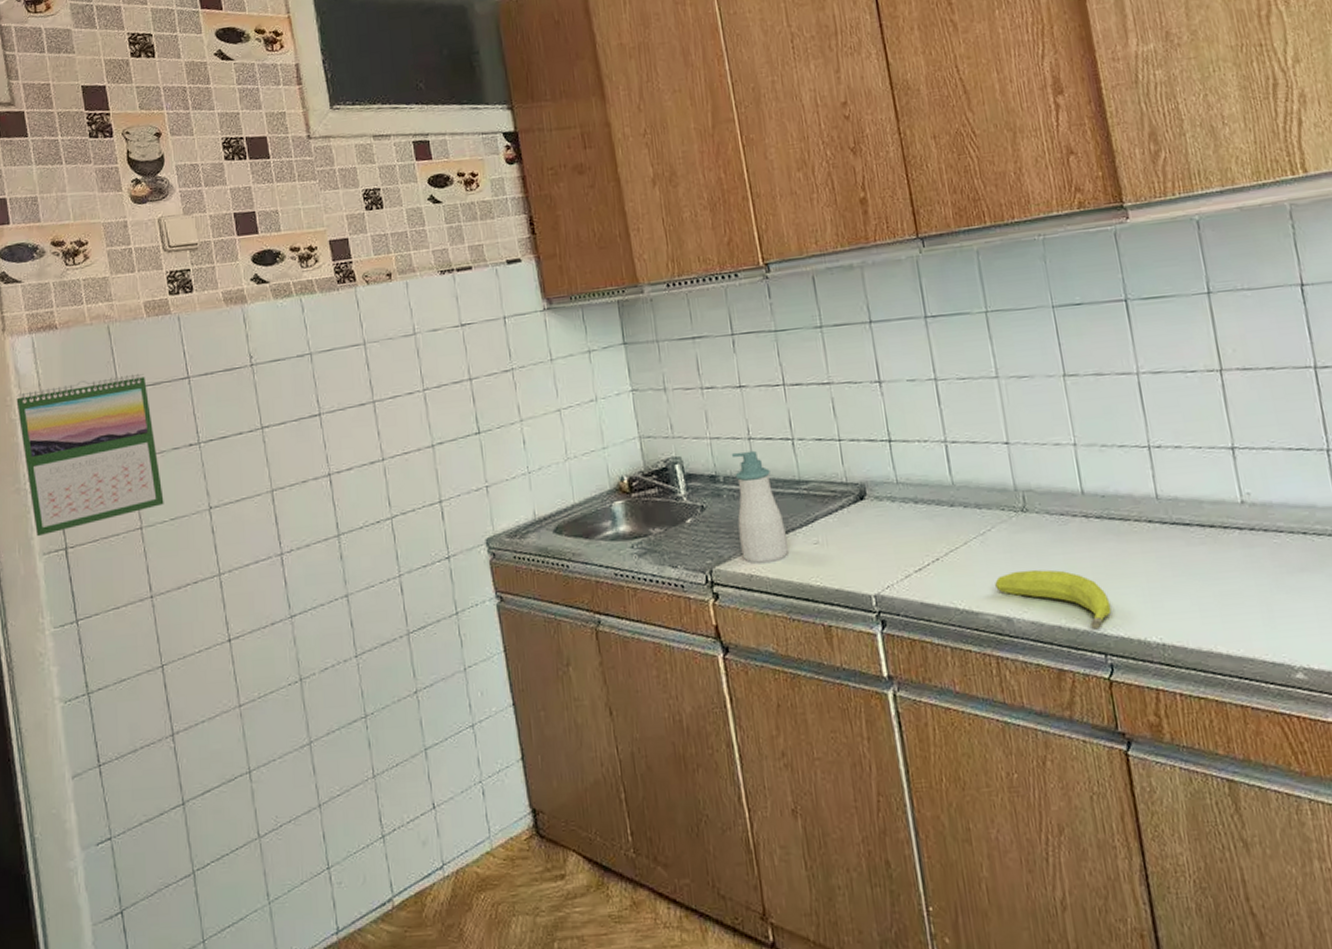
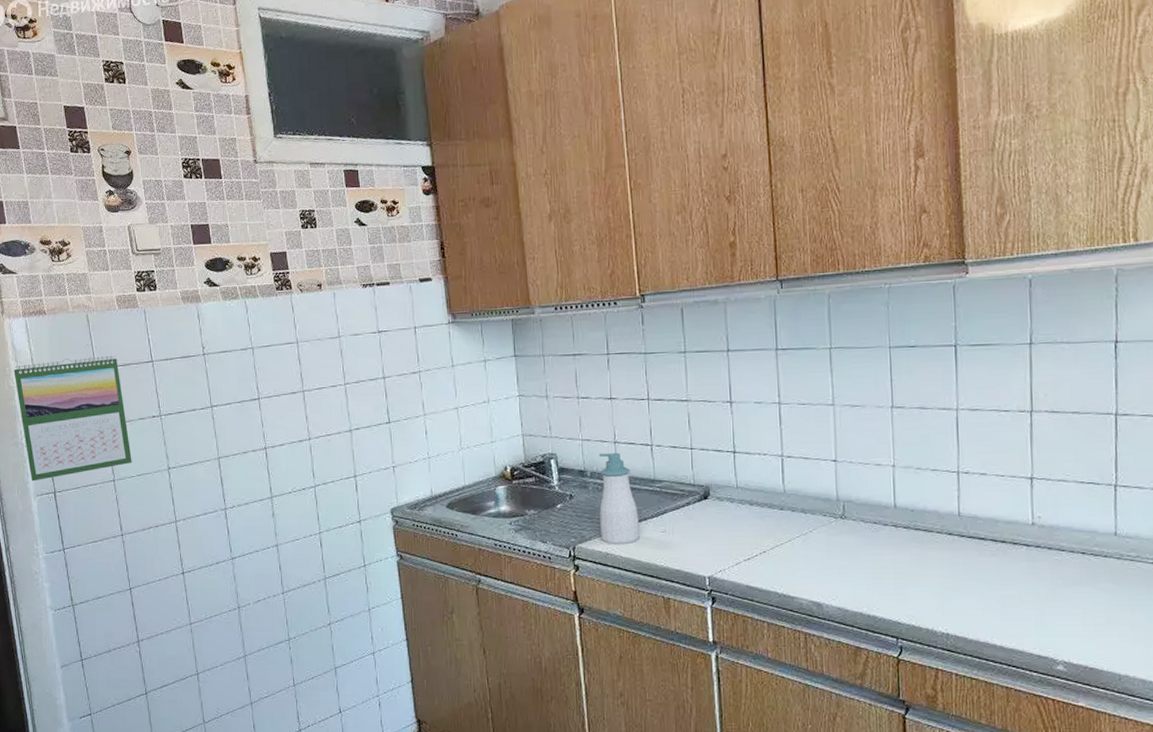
fruit: present [995,569,1112,629] -> none [811,566,907,617]

